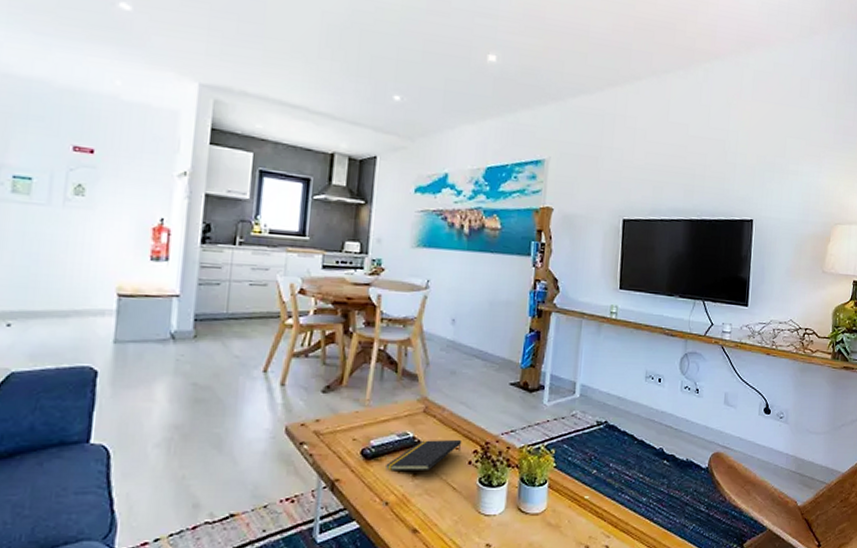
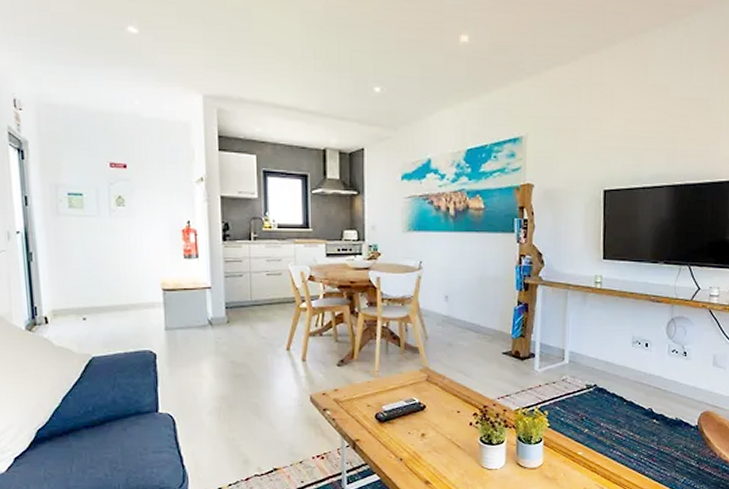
notepad: present [386,439,462,470] -> none [397,403,463,431]

